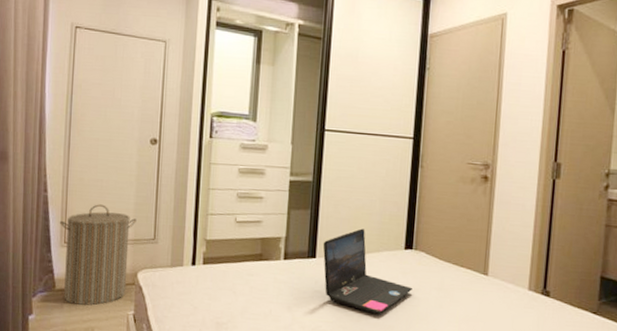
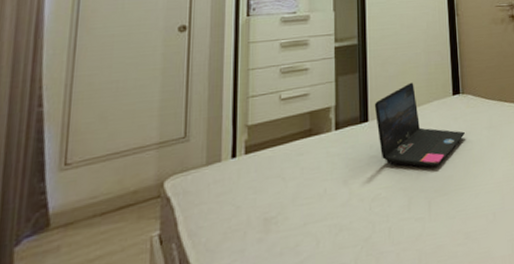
laundry hamper: present [59,204,136,306] -> none [58,108,162,242]

